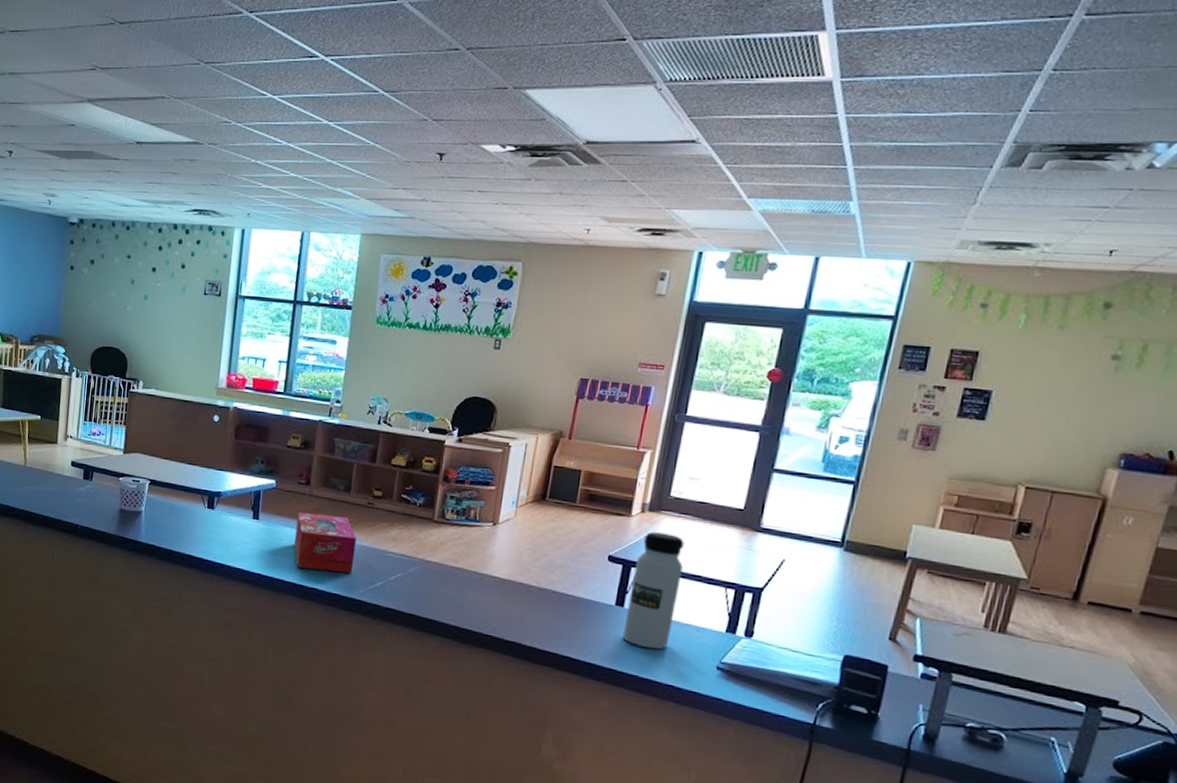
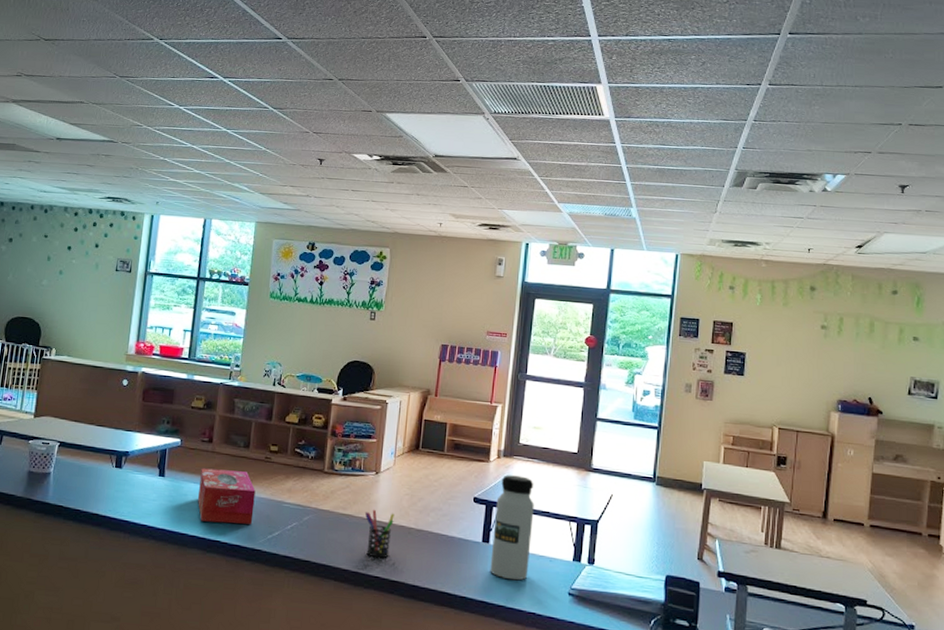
pen holder: none [478,563,513,617] -> present [364,509,394,559]

